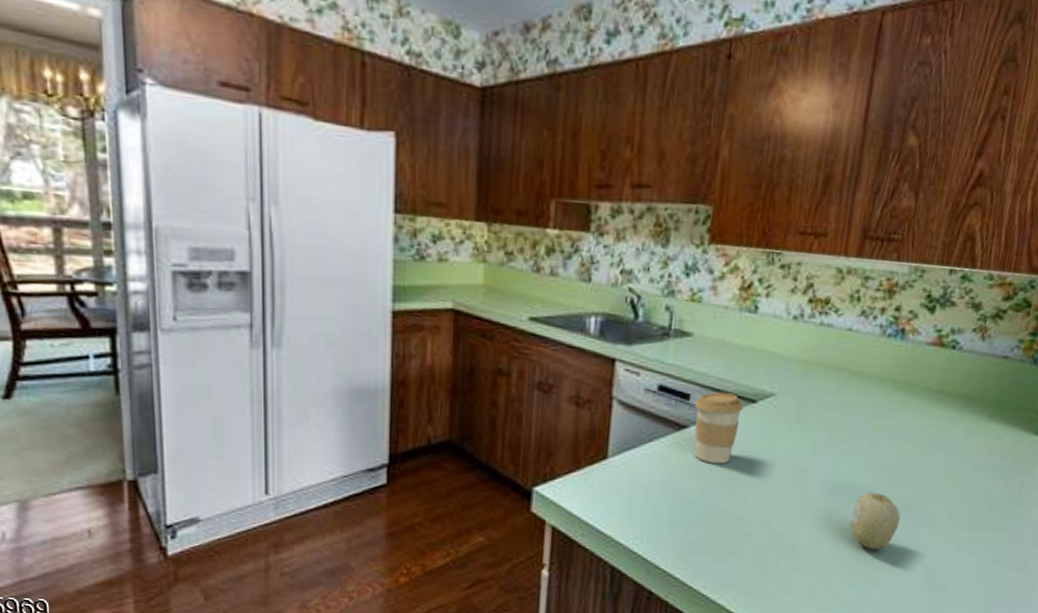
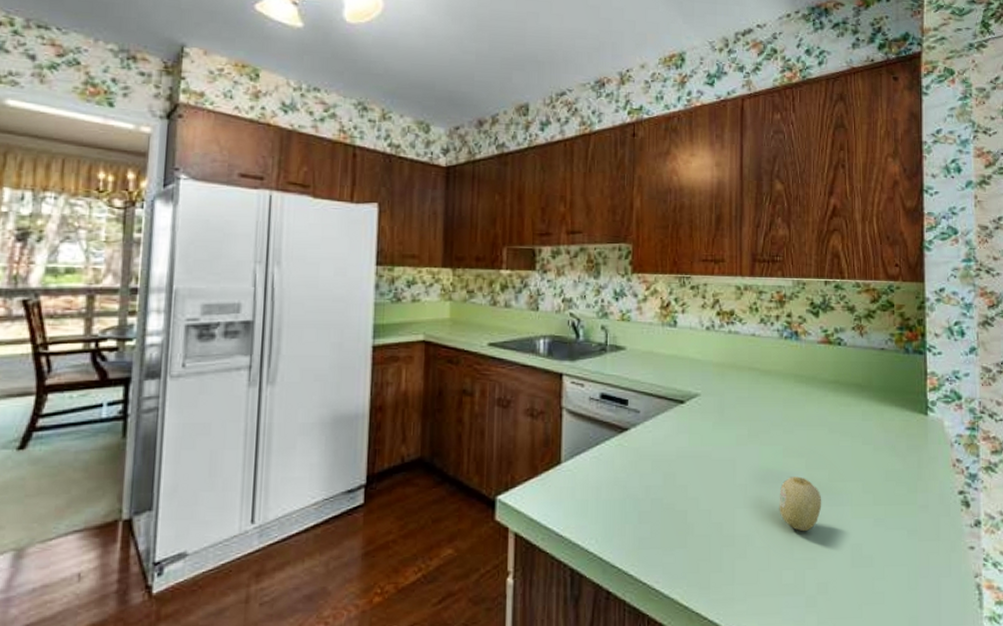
coffee cup: present [694,392,743,464] -> none [633,396,674,461]

